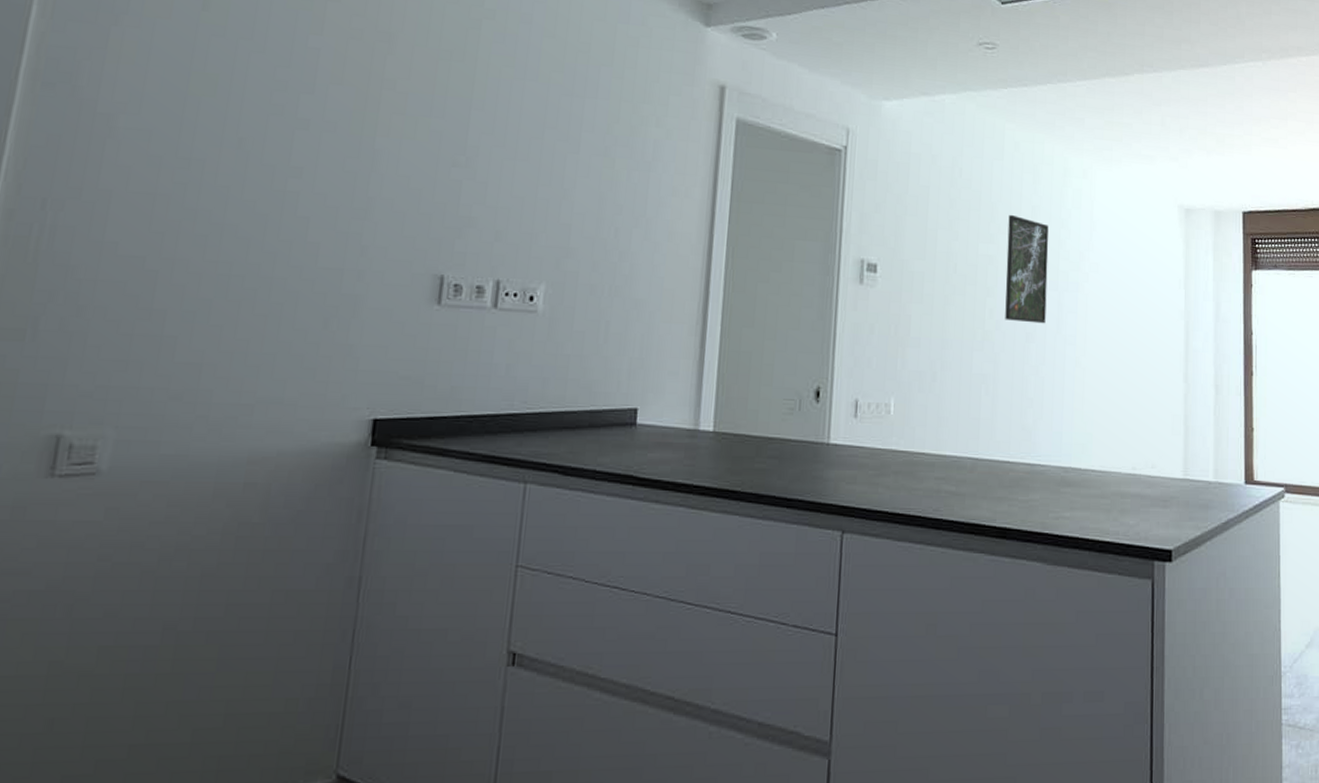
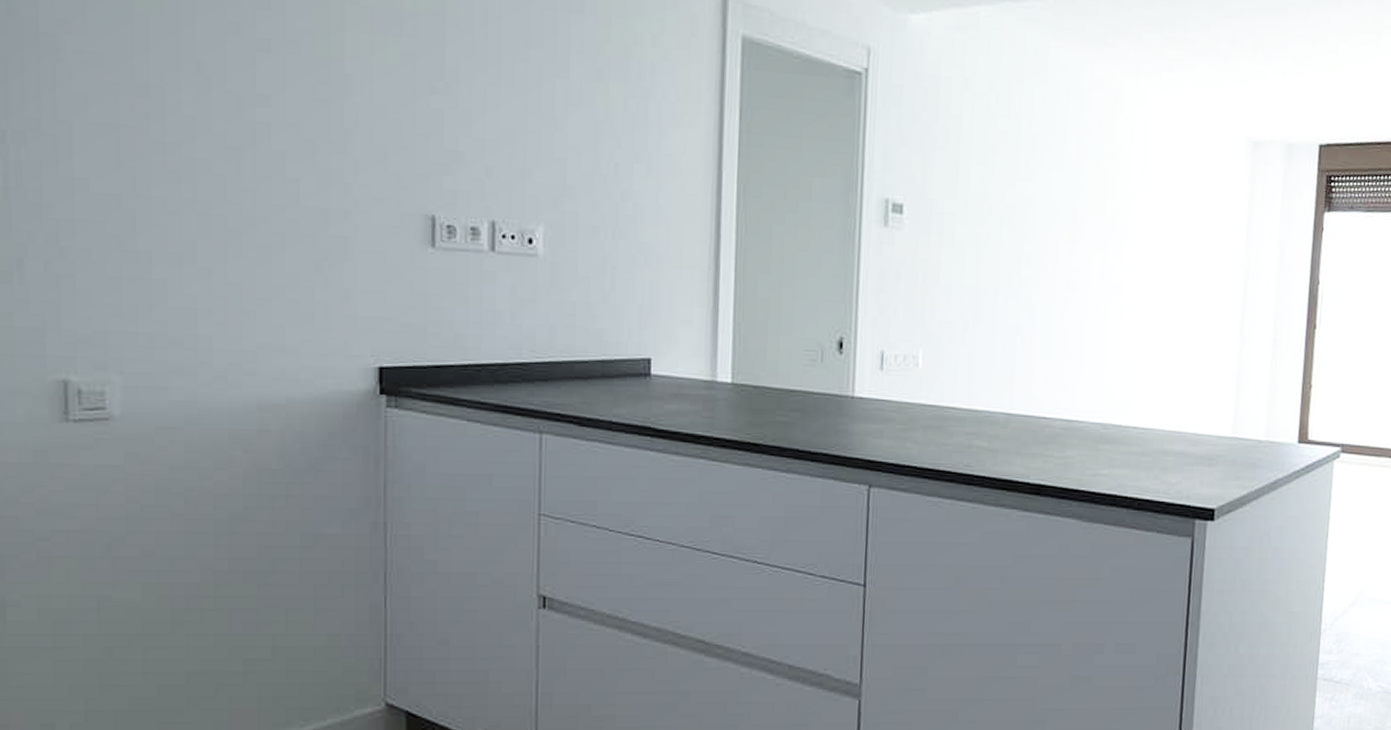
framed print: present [1005,214,1049,324] -> none [1044,147,1096,271]

